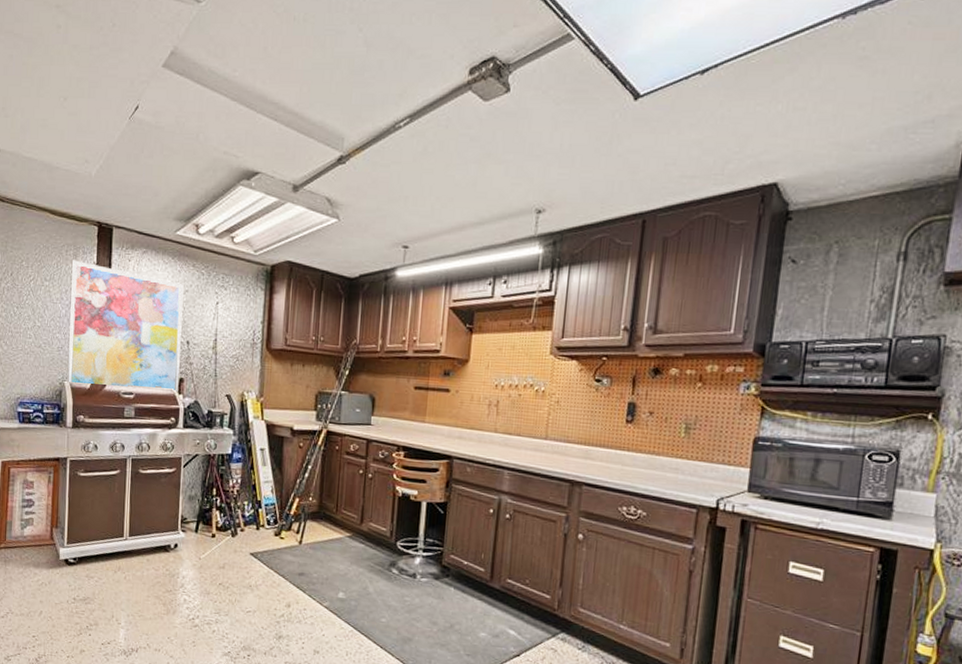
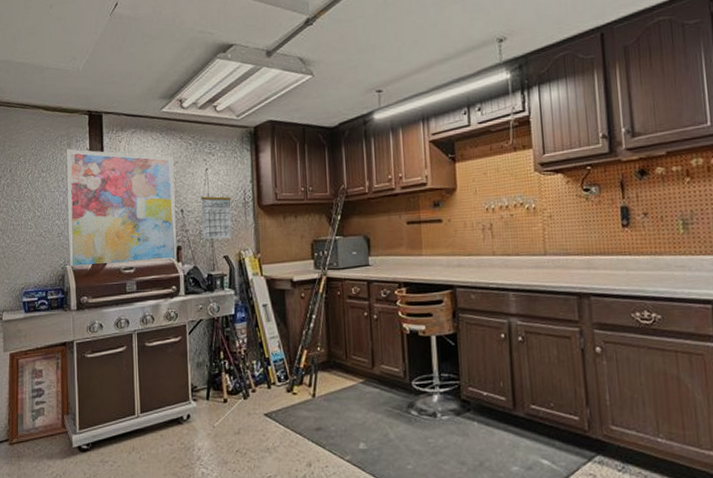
calendar: none [206,330,240,378] -> present [201,196,233,240]

